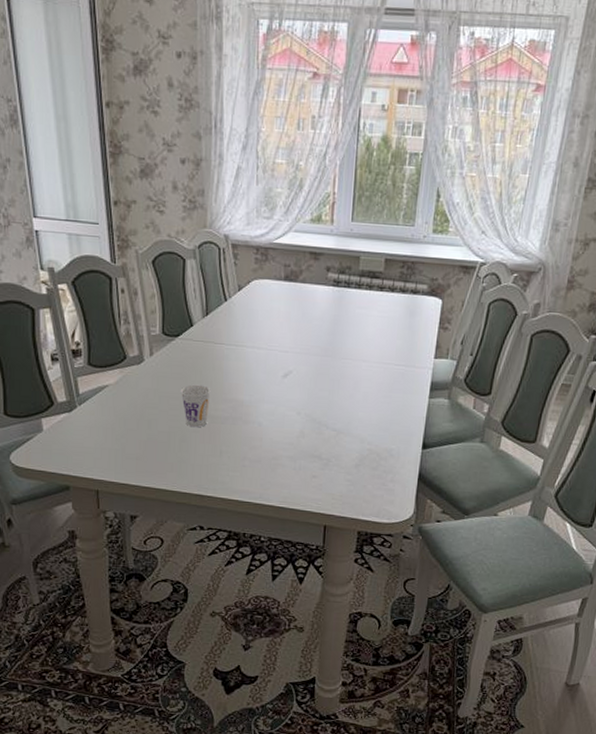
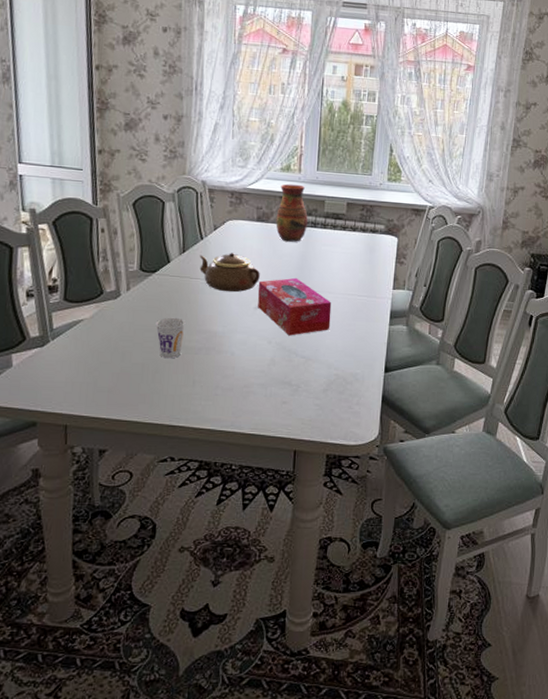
teapot: none [223,316,288,359] -> present [199,253,260,293]
tissue box: none [286,343,366,407] -> present [258,277,332,336]
vase: none [305,237,341,304] -> present [275,183,308,242]

